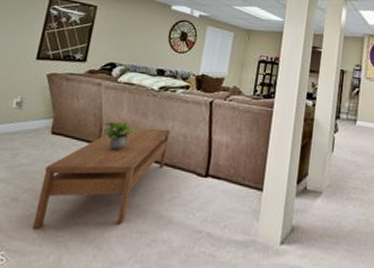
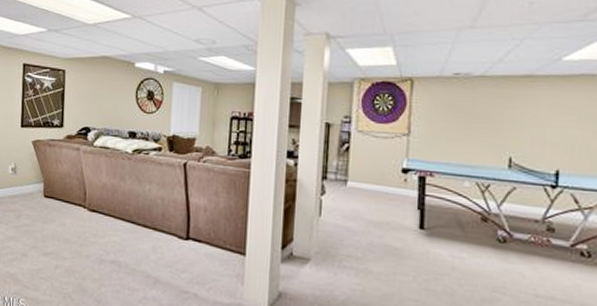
coffee table: present [33,128,171,229] -> none [42,191,149,281]
potted plant: present [103,121,135,151] -> none [87,185,115,213]

